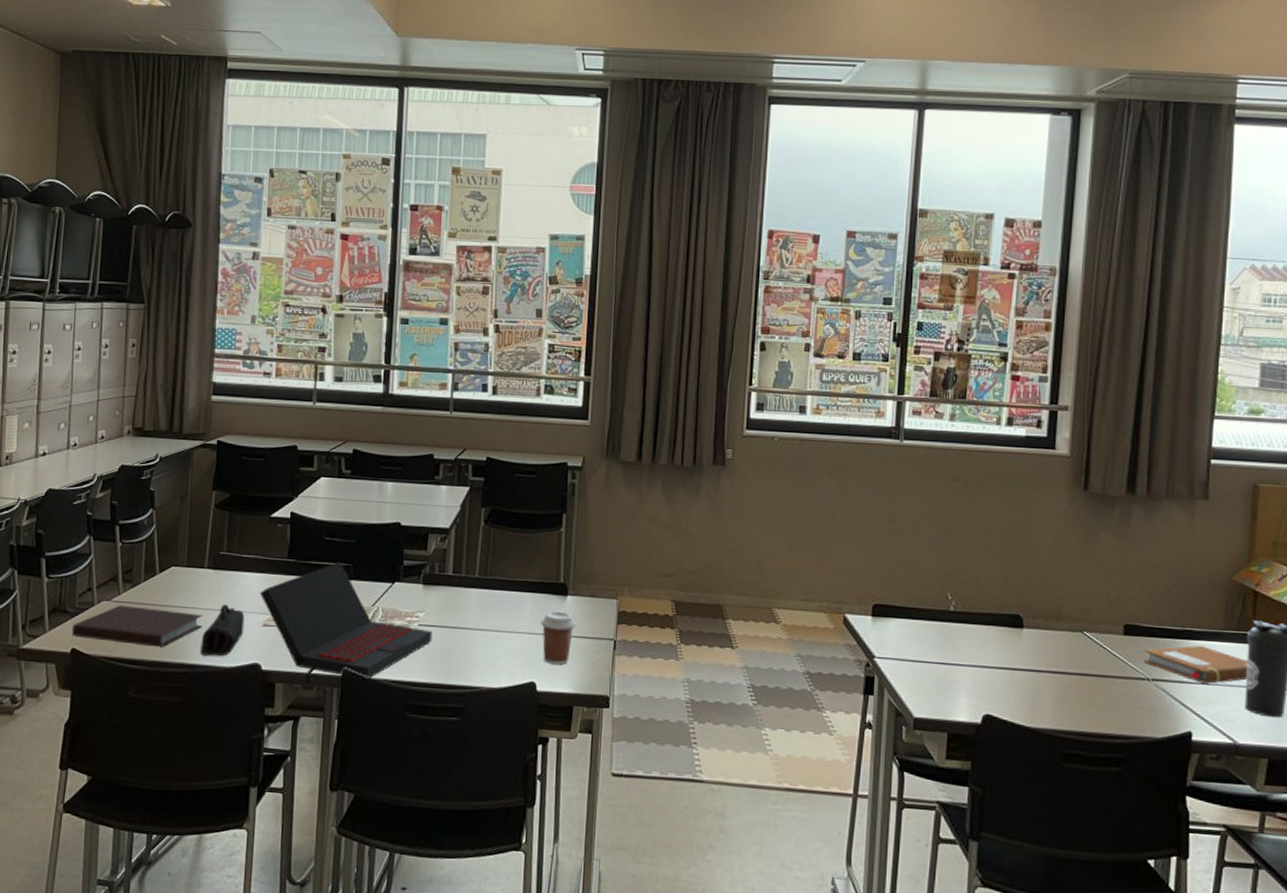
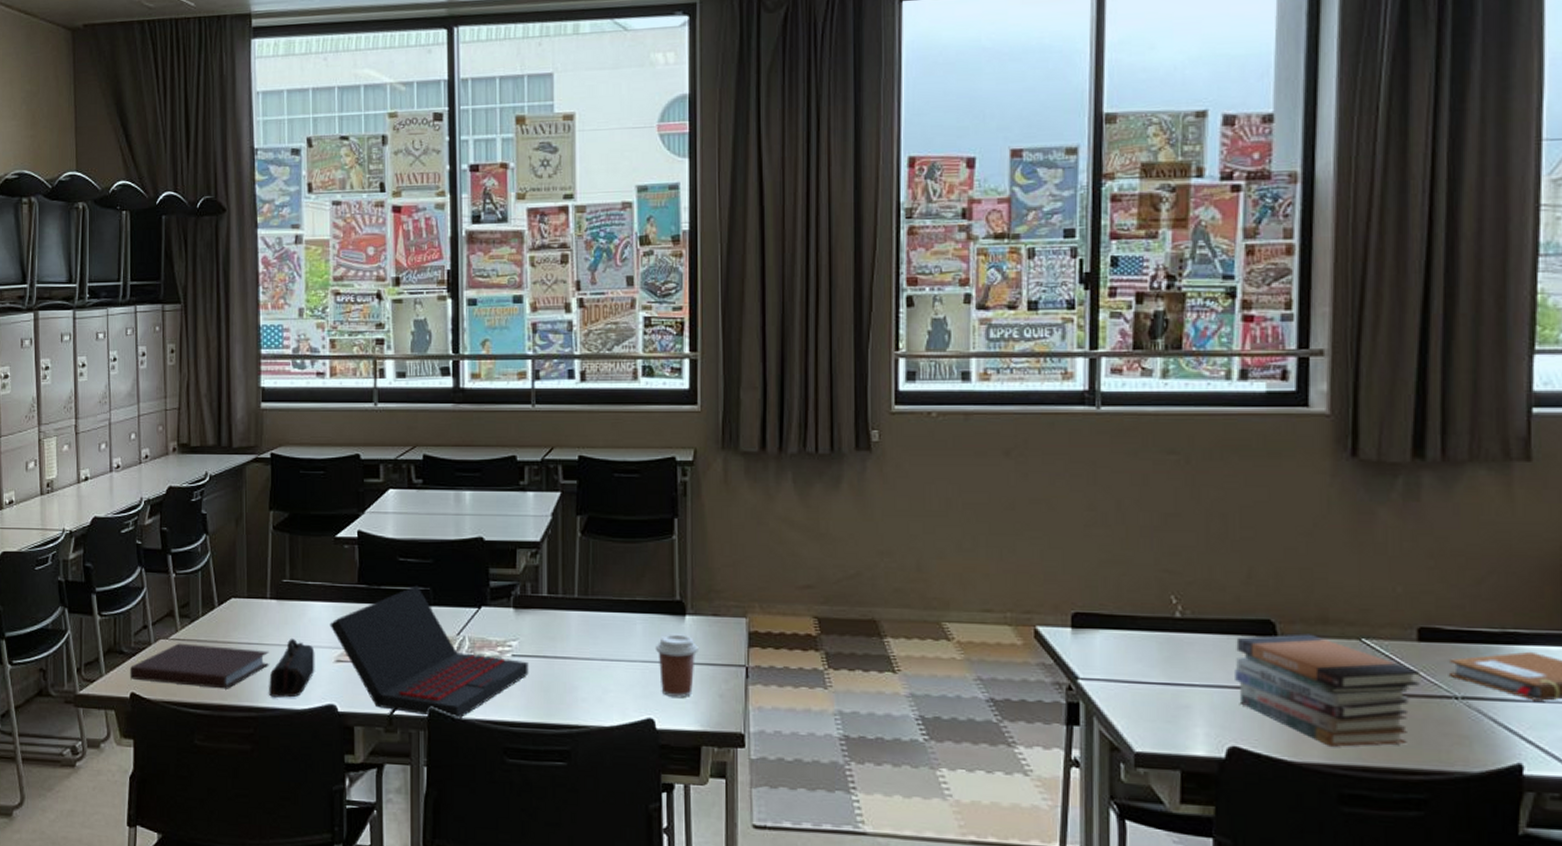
book stack: none [991,626,1125,716] -> present [1235,633,1421,747]

